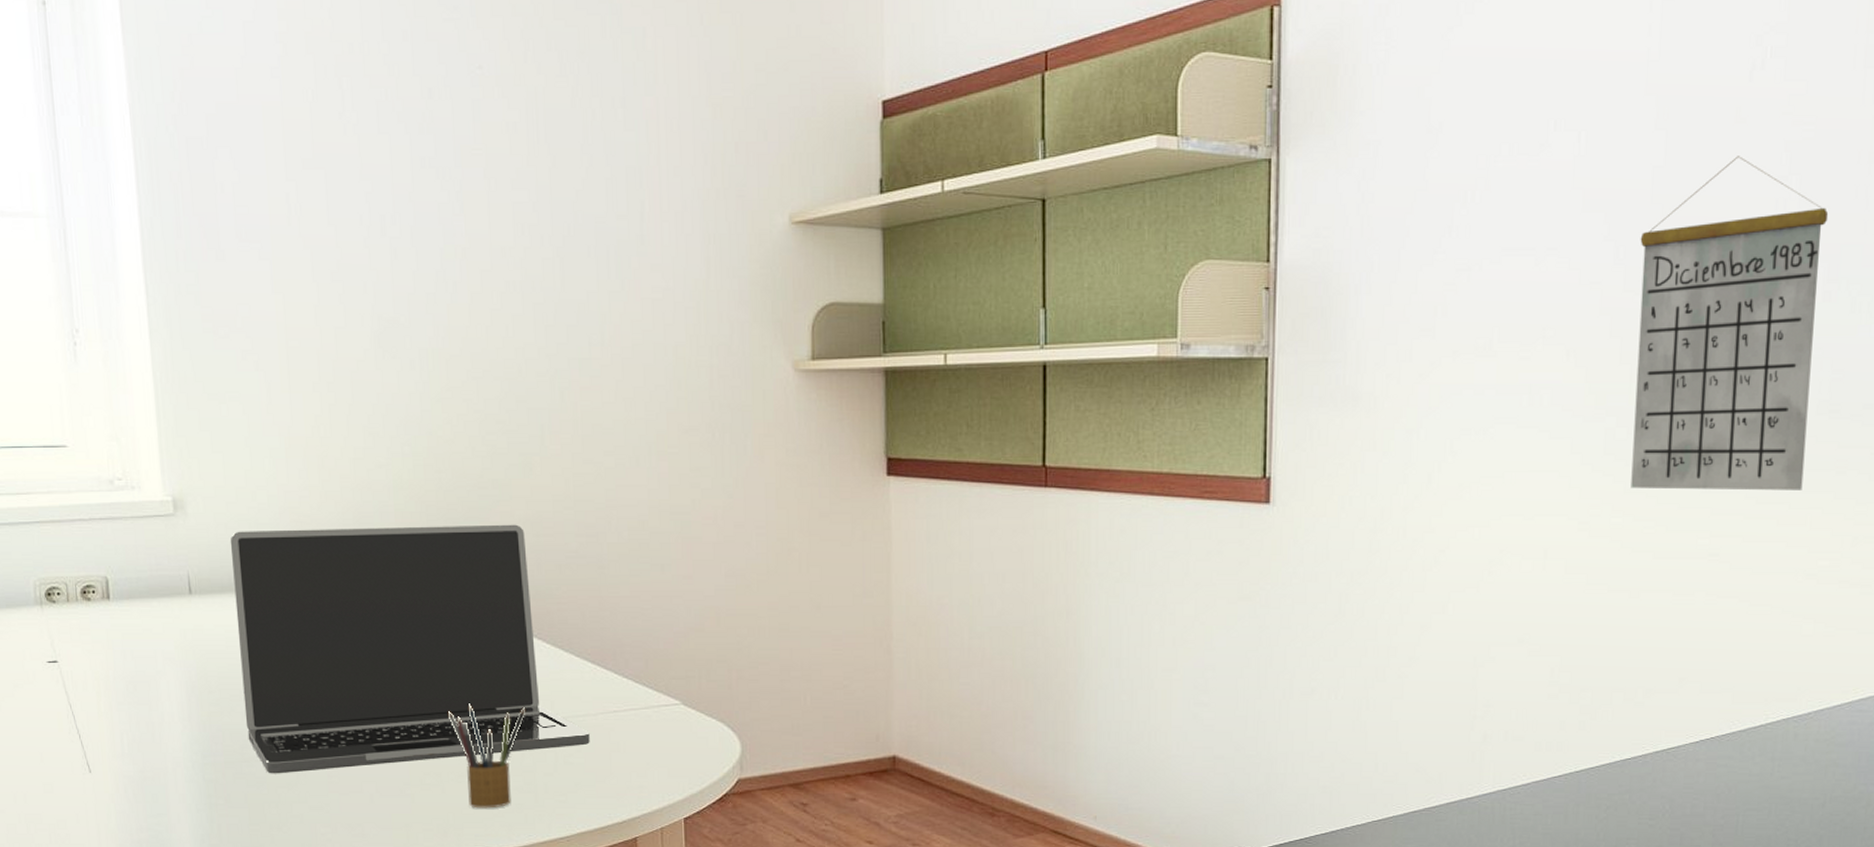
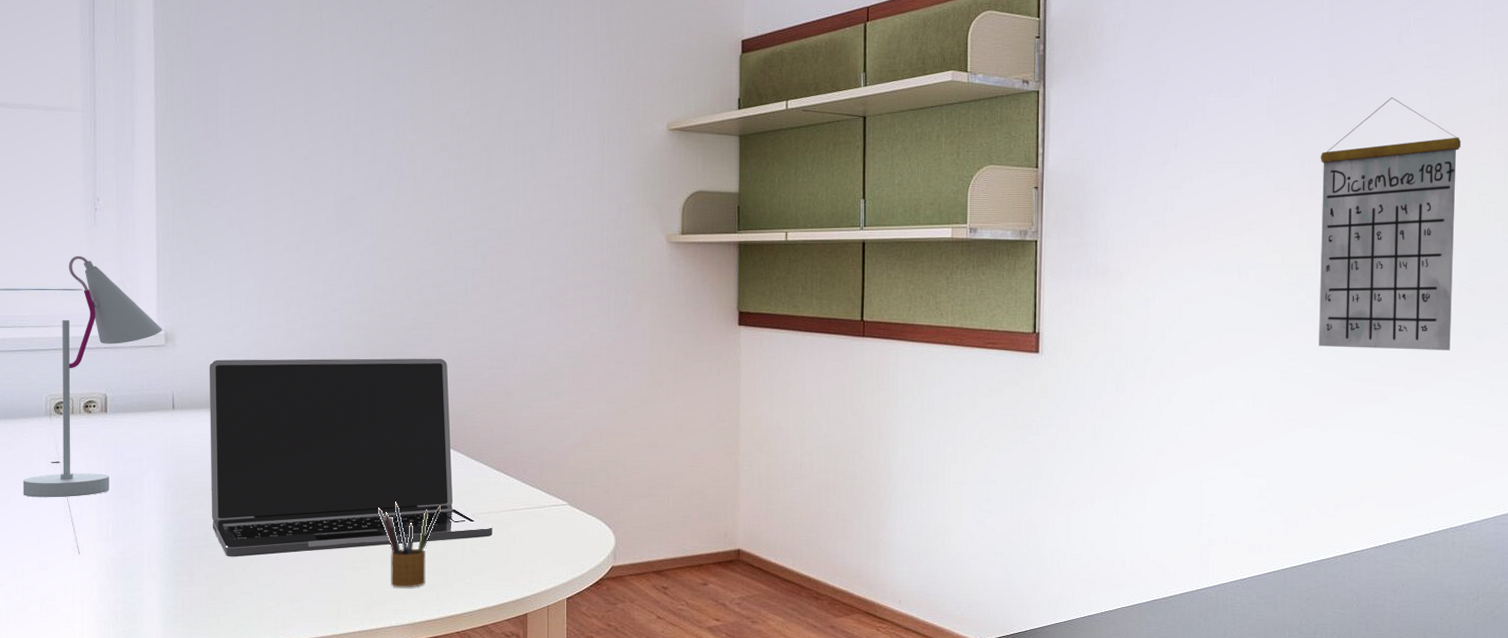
desk lamp: none [15,403,170,705] -> present [22,255,163,498]

